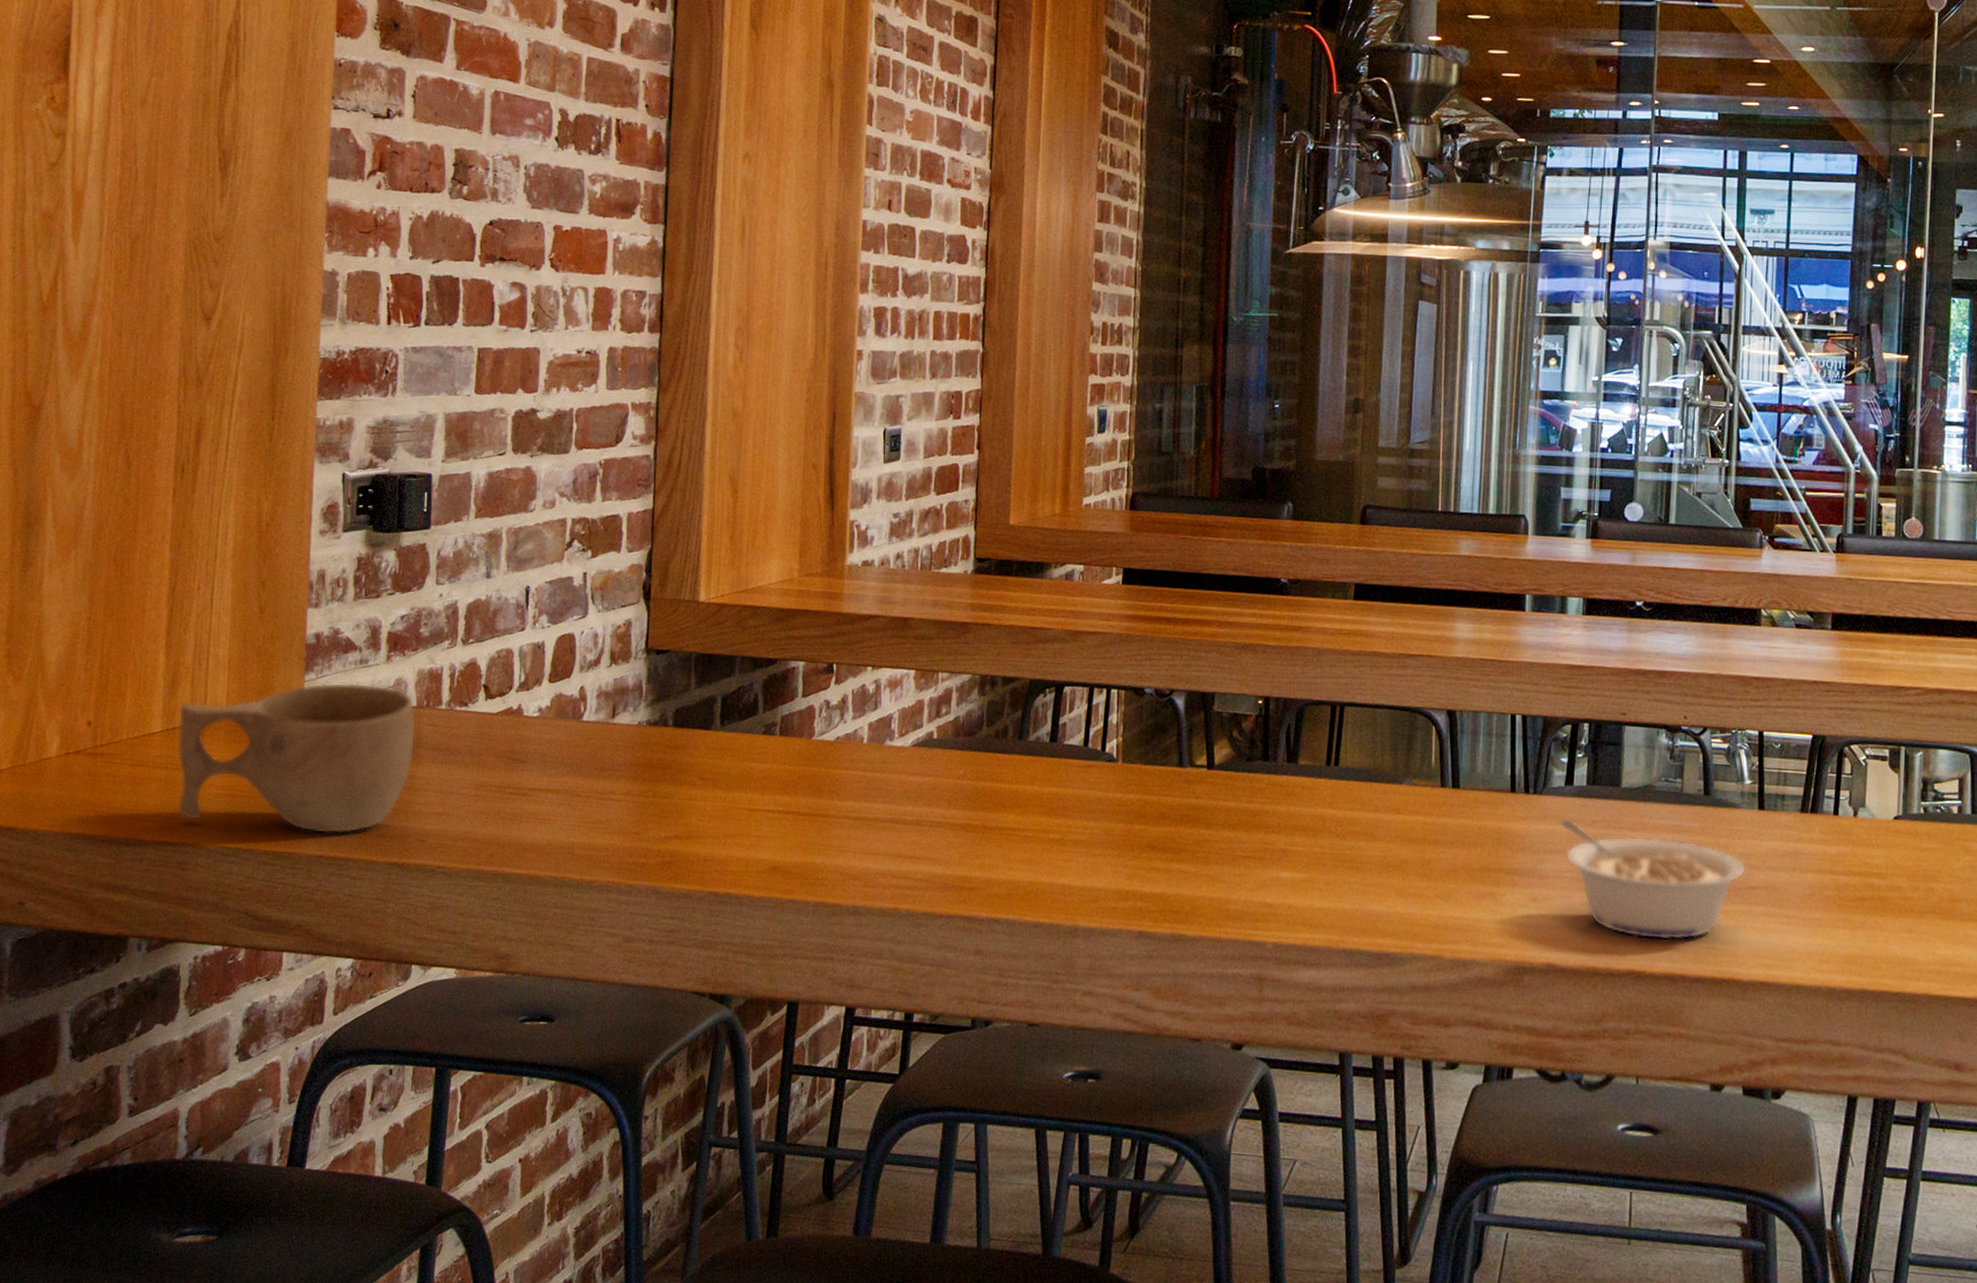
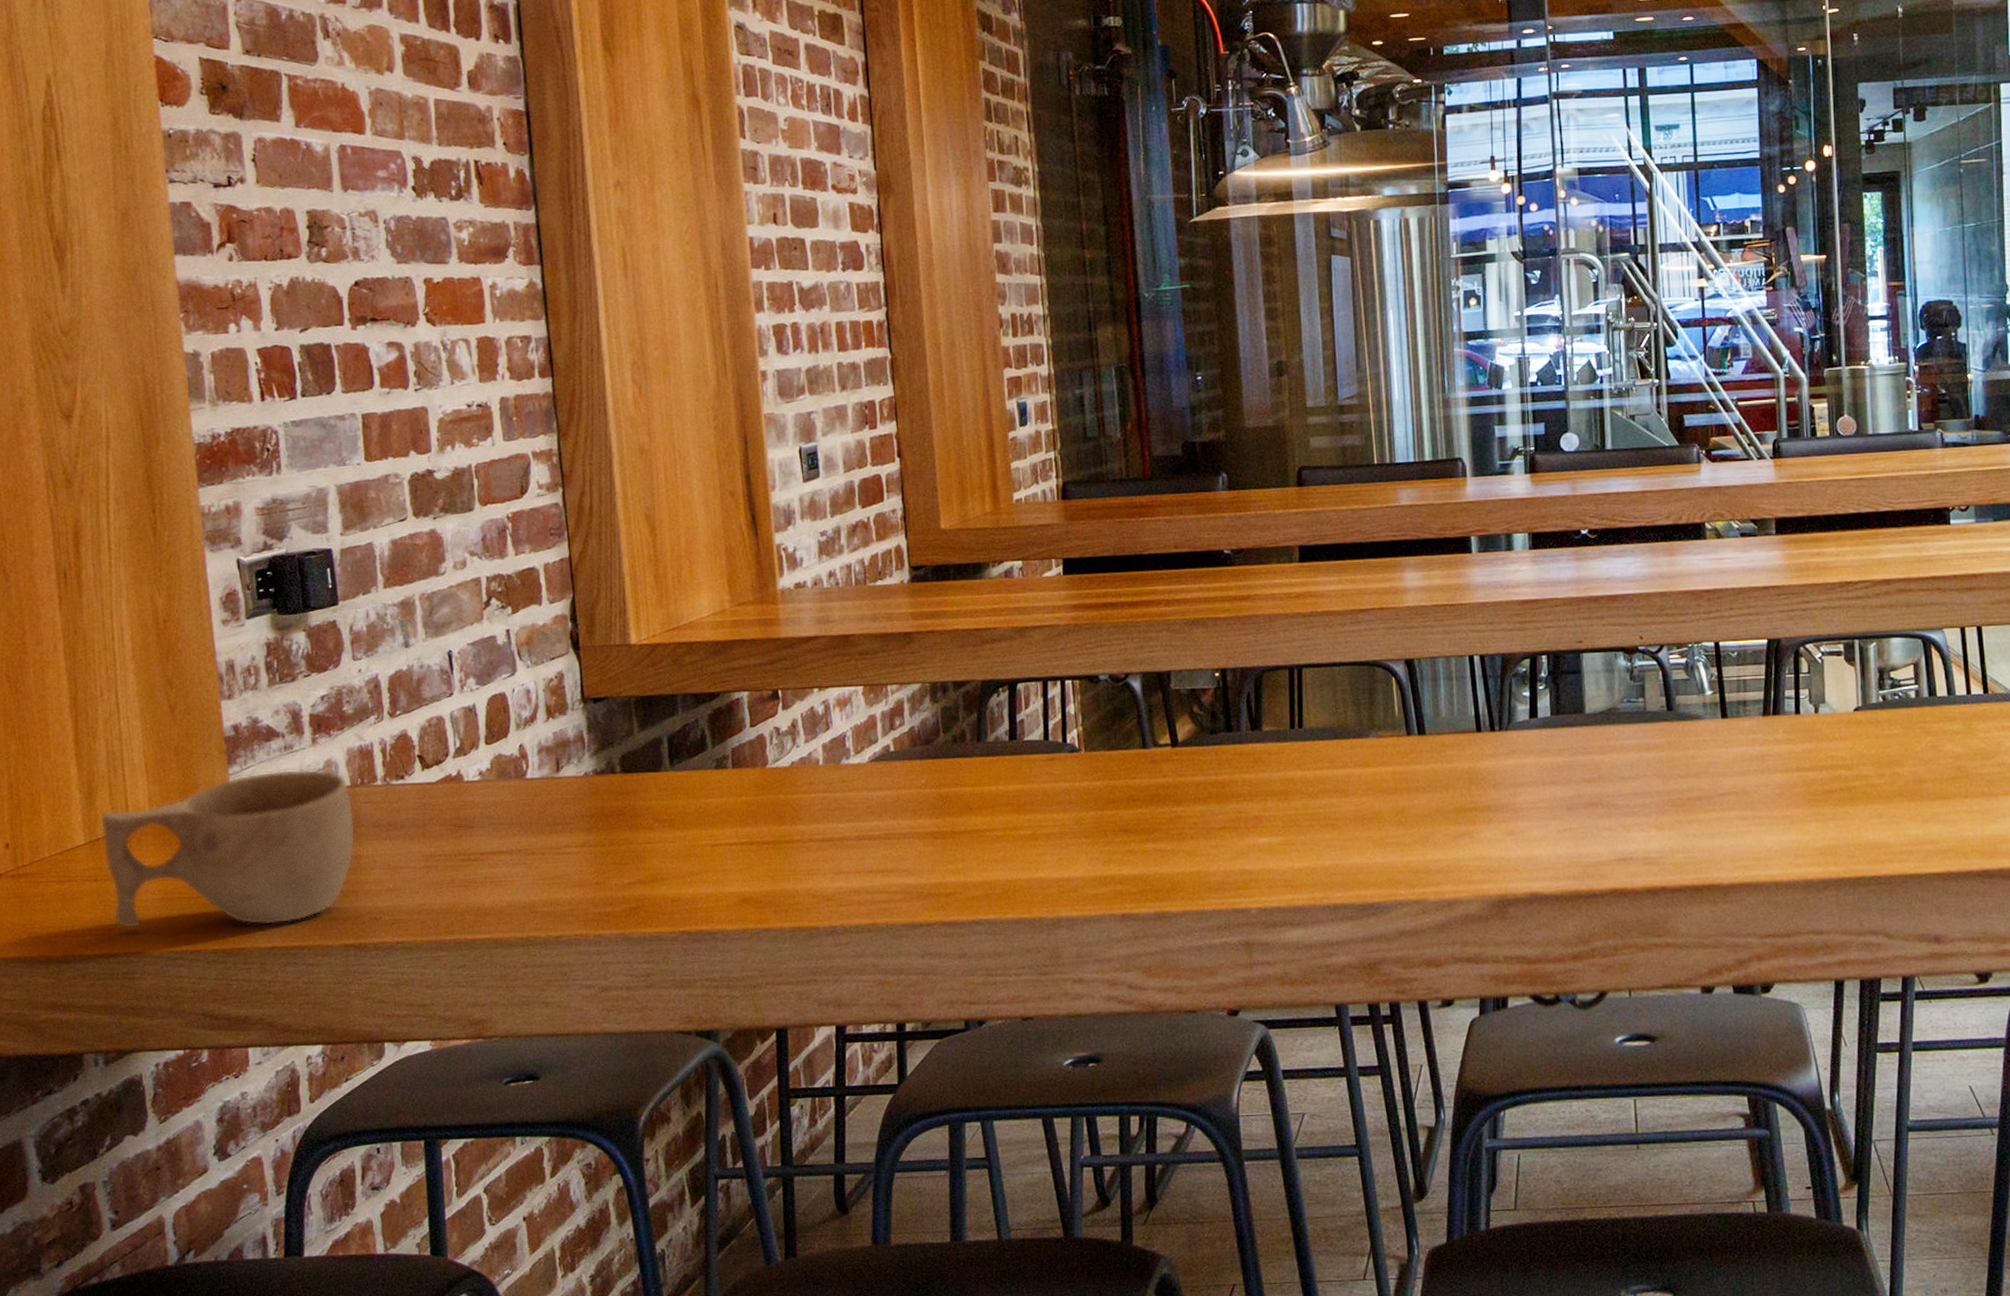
legume: present [1558,817,1747,941] -> none [1526,749,1716,857]

